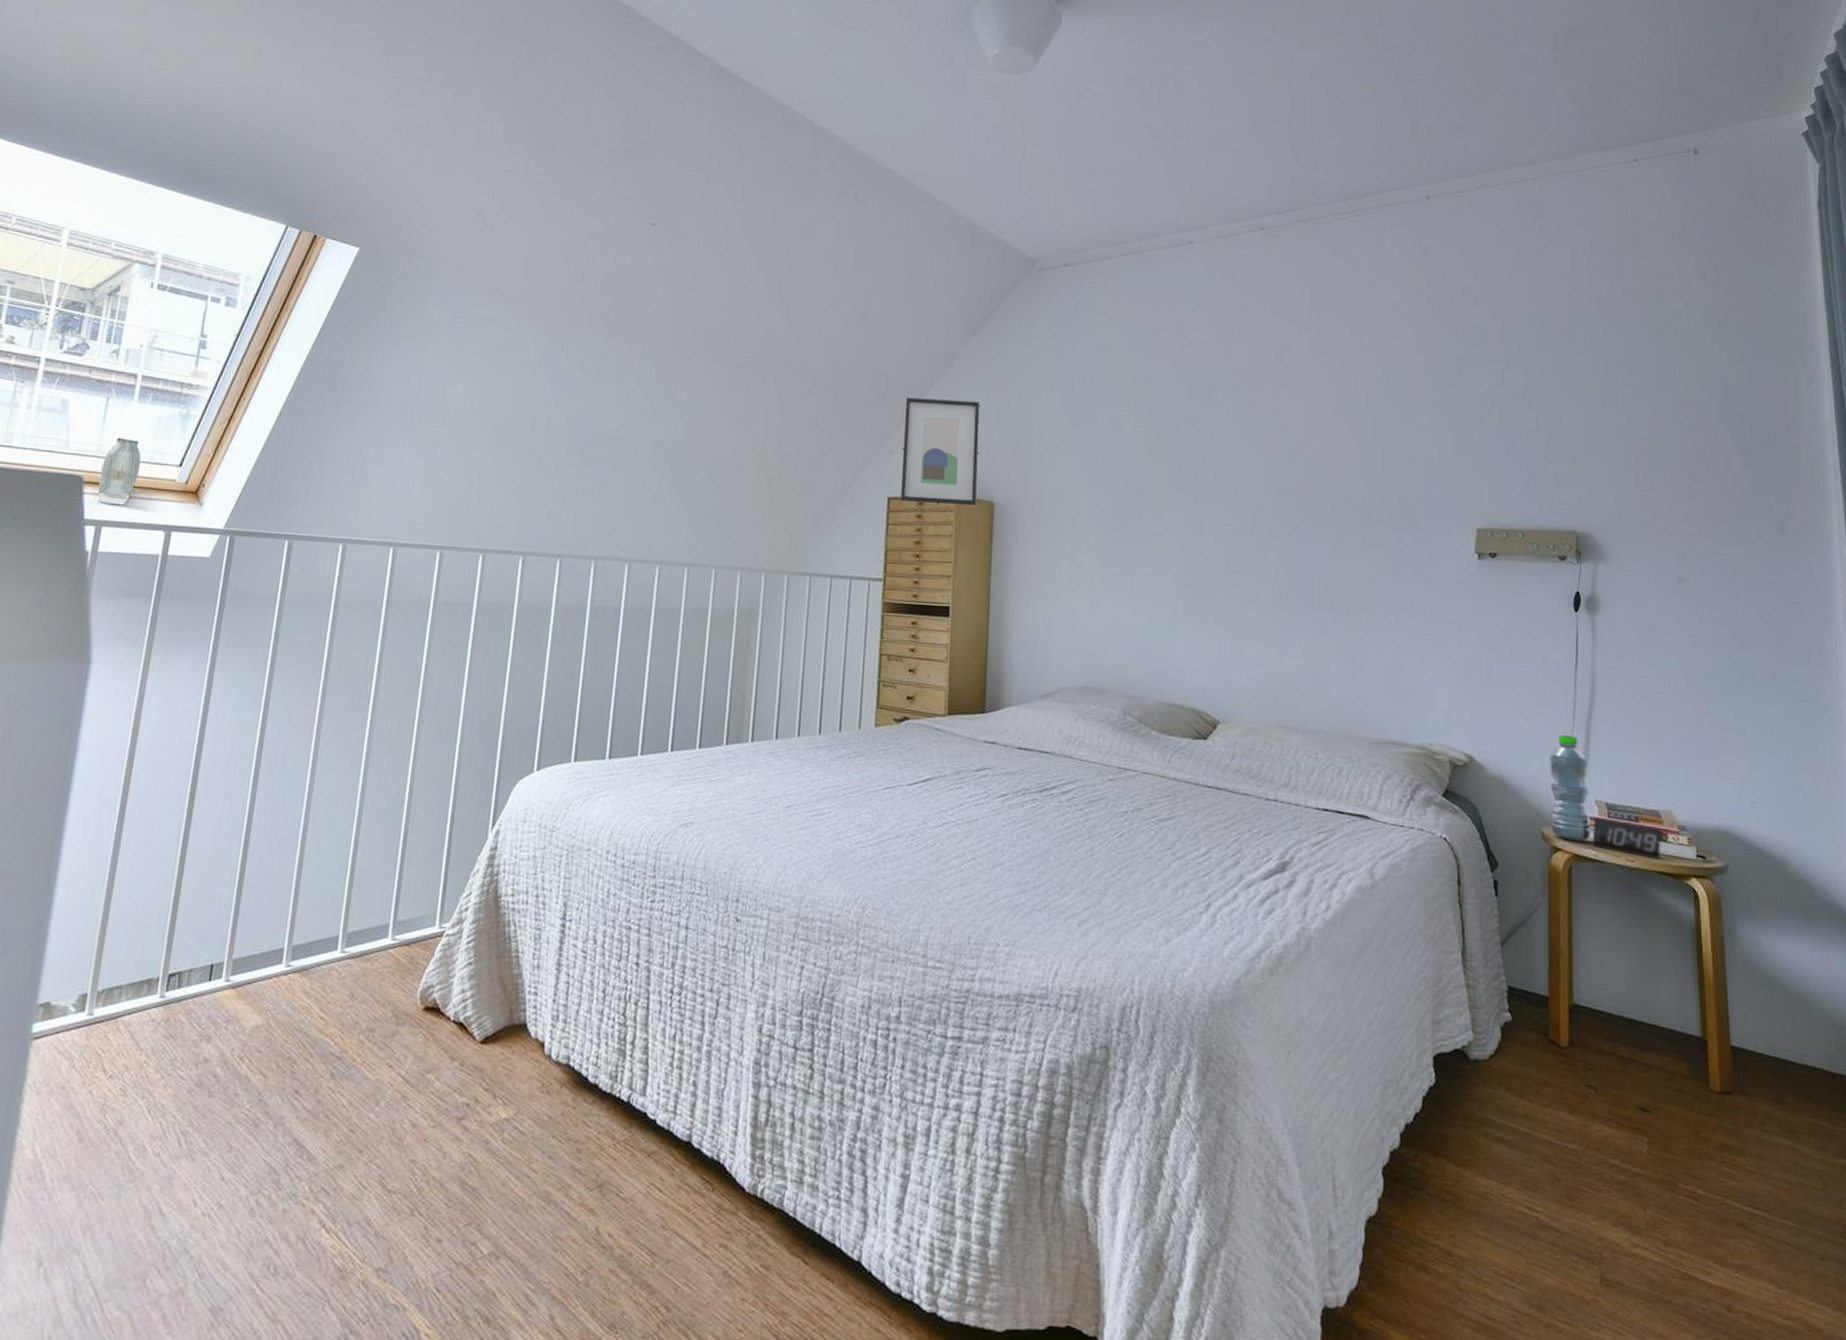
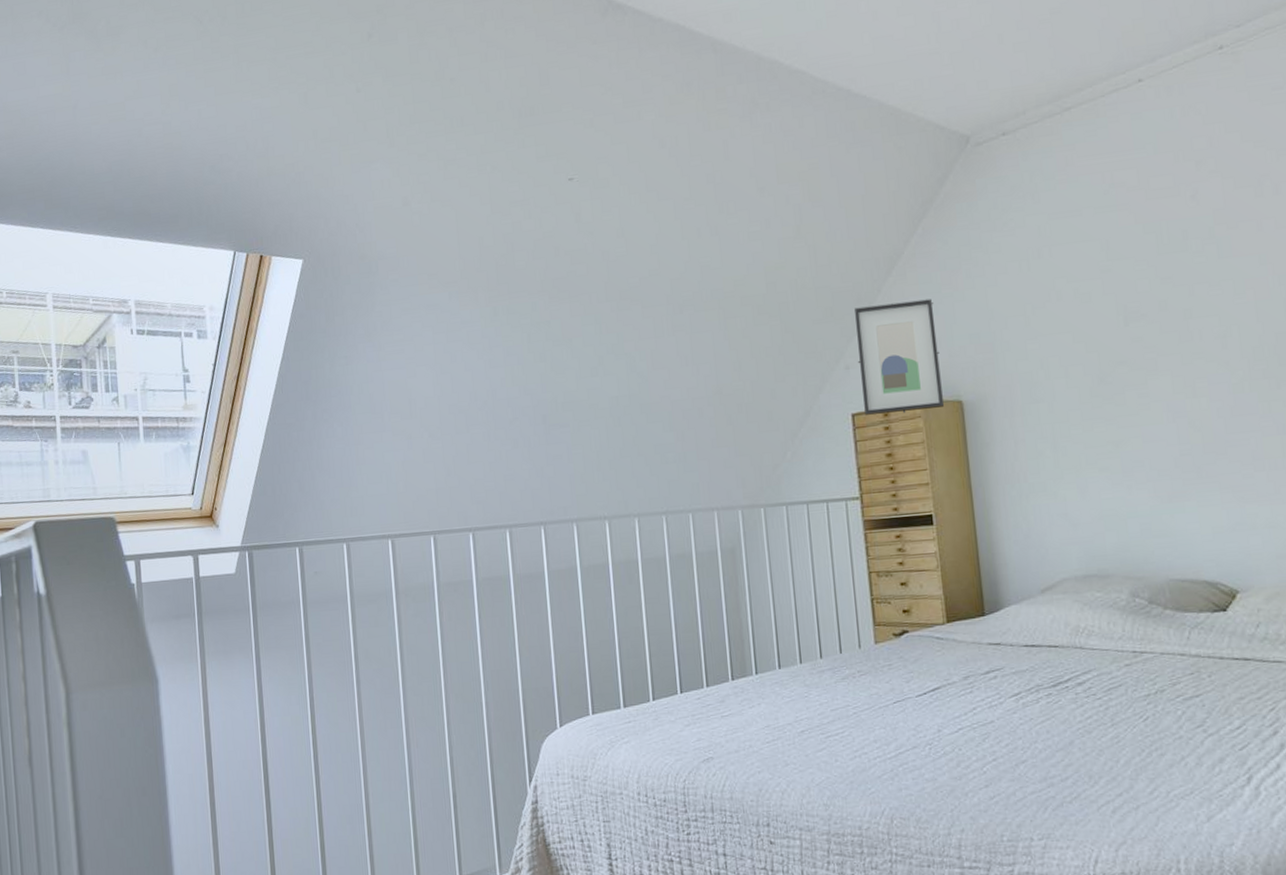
vase: present [98,437,141,506] -> none [127,477,160,539]

